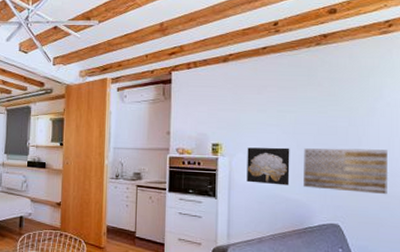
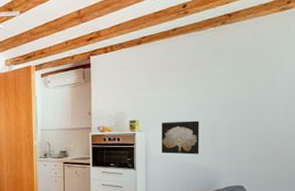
wall art: present [304,148,388,195] -> none [212,117,286,158]

